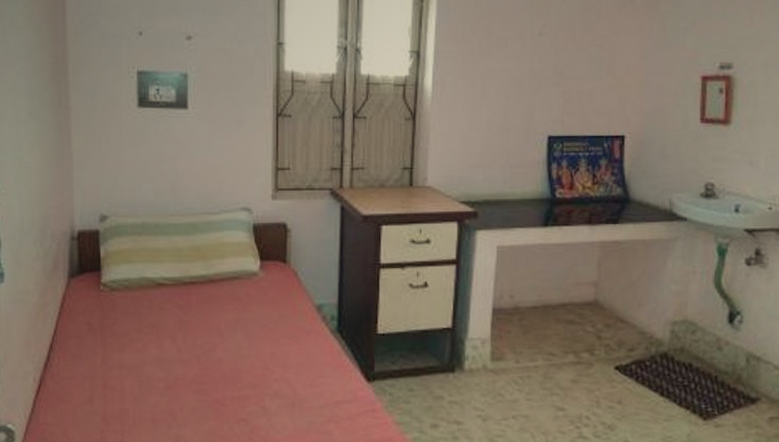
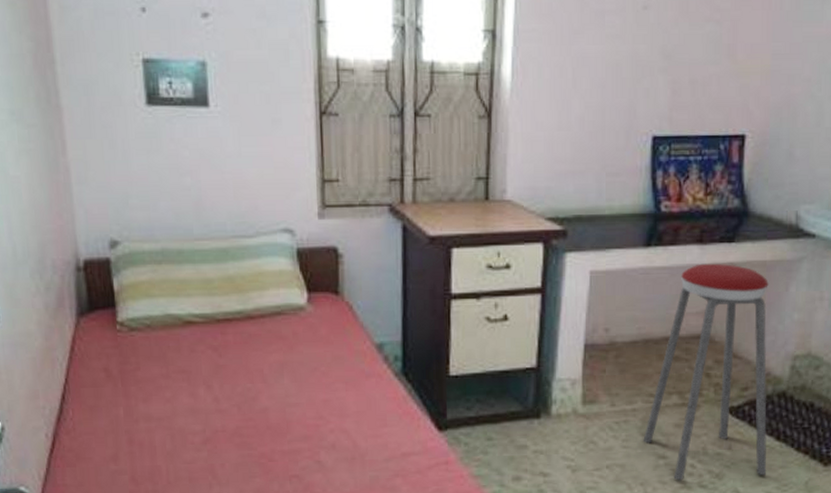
music stool: none [544,241,653,431] -> present [643,263,769,481]

